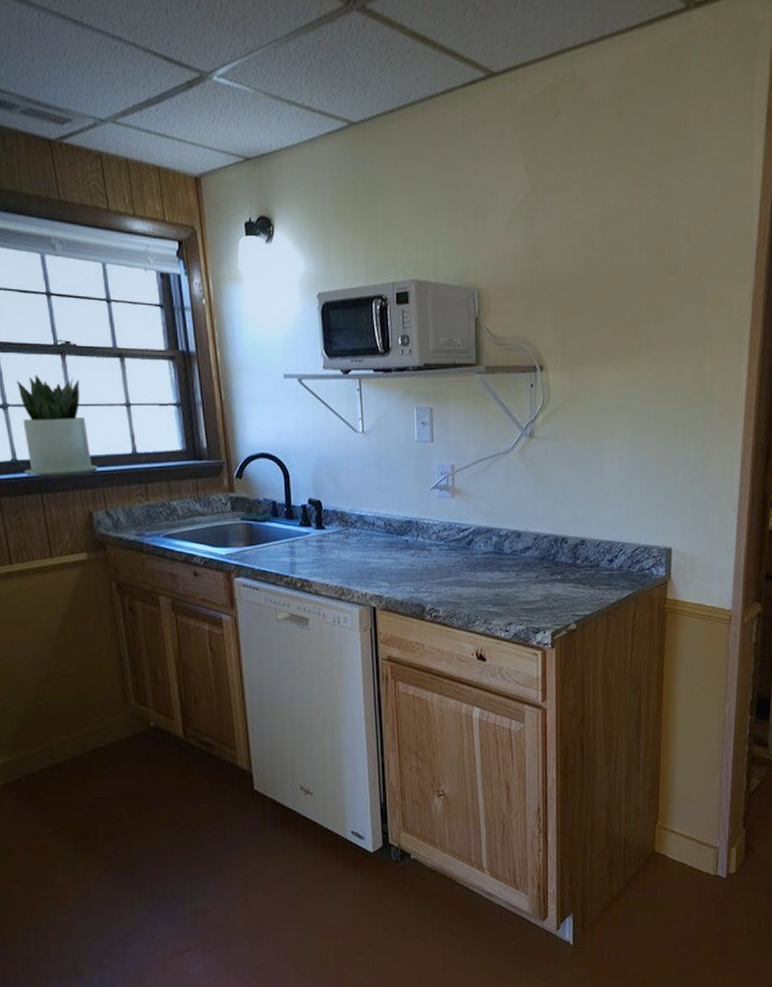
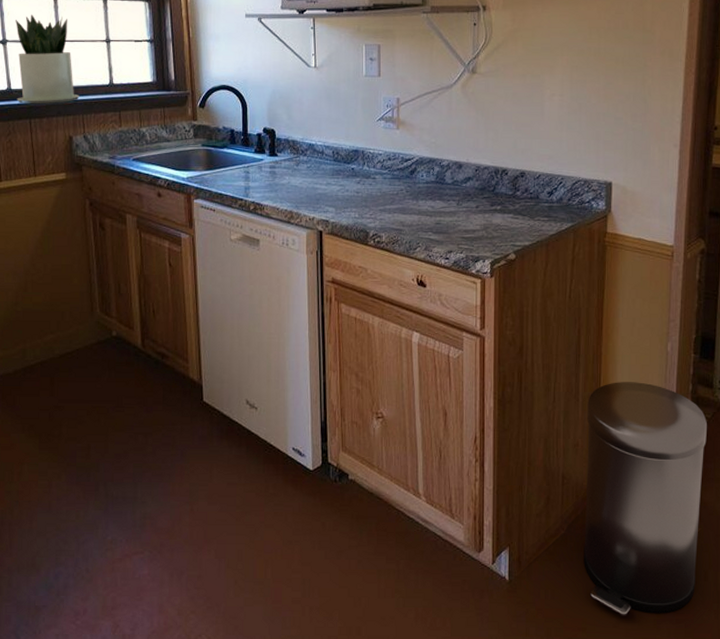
pedal bin: none [645,745,762,970] -> present [584,382,707,617]

